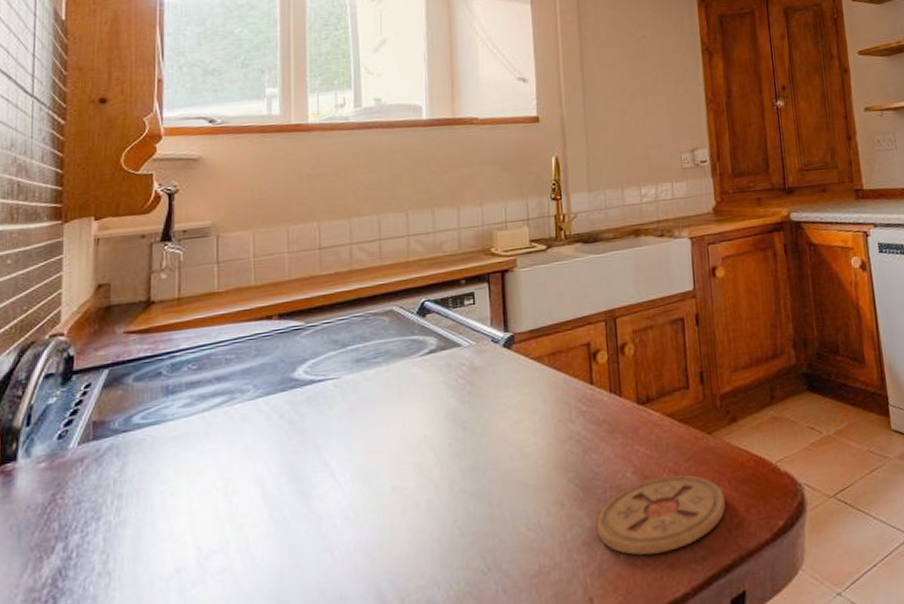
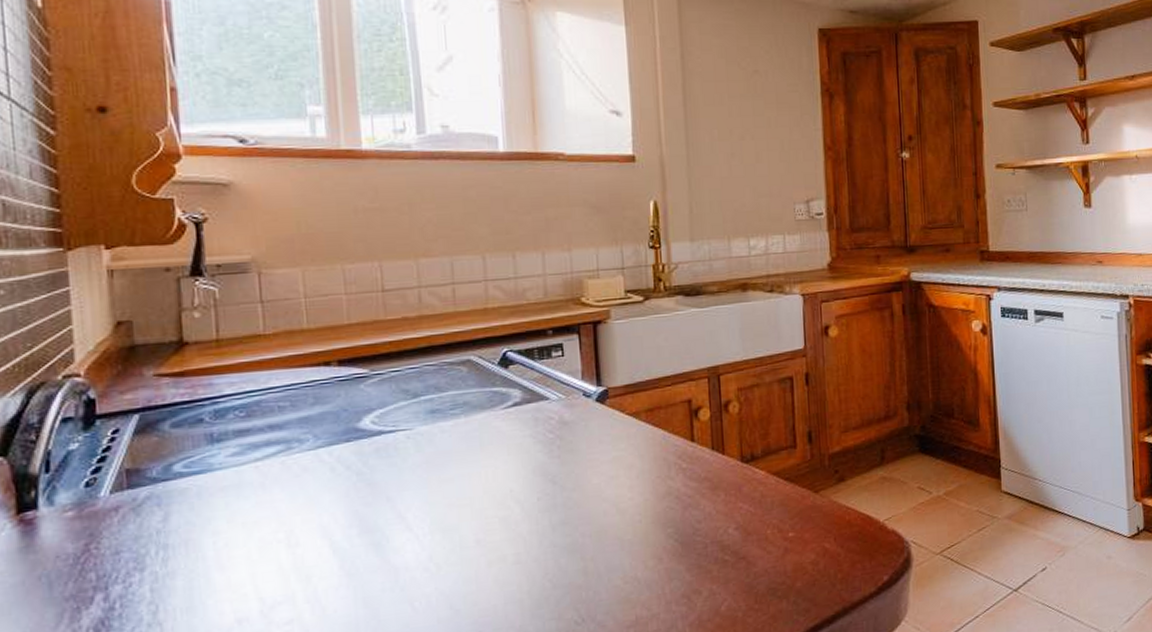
coaster: present [597,475,725,556] -> none [697,531,830,608]

